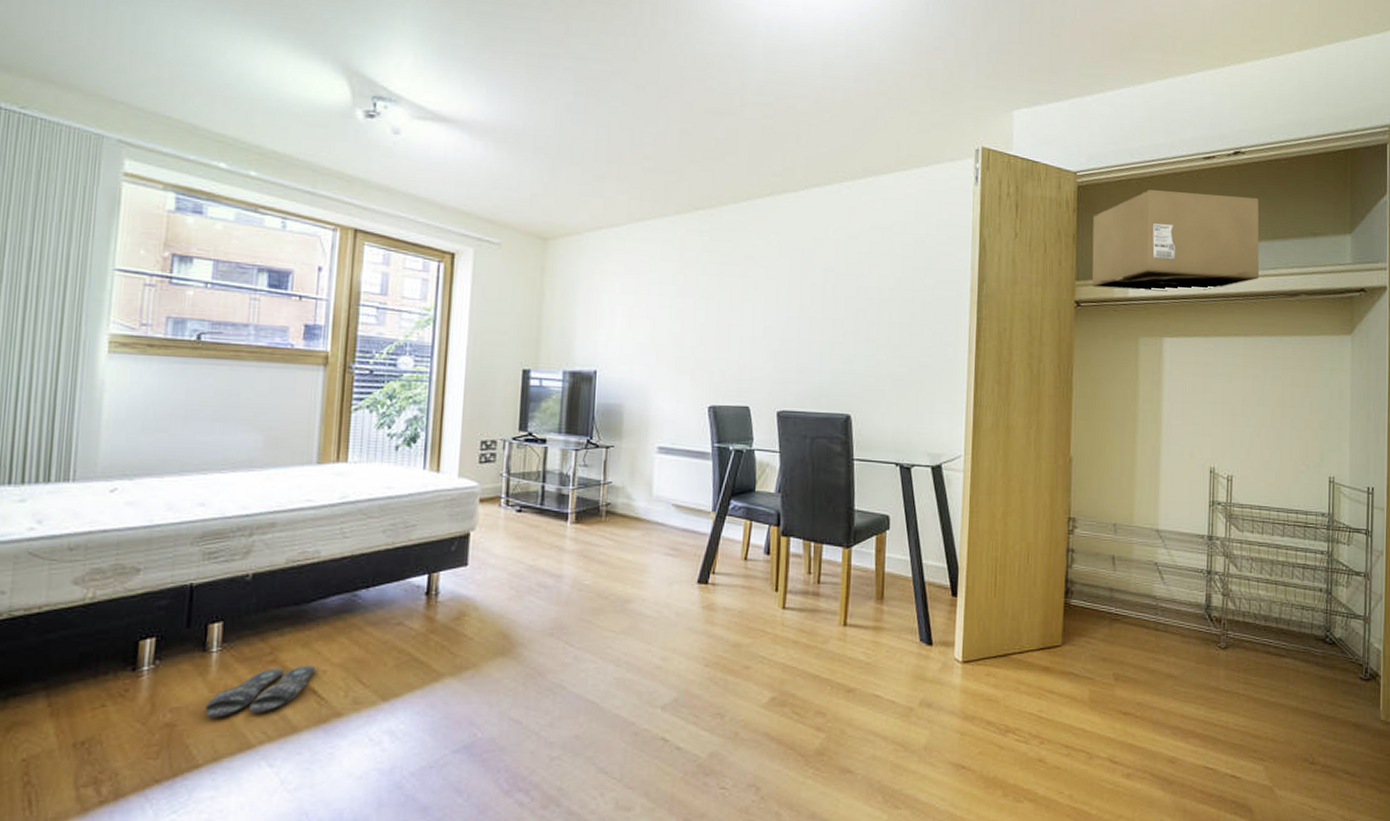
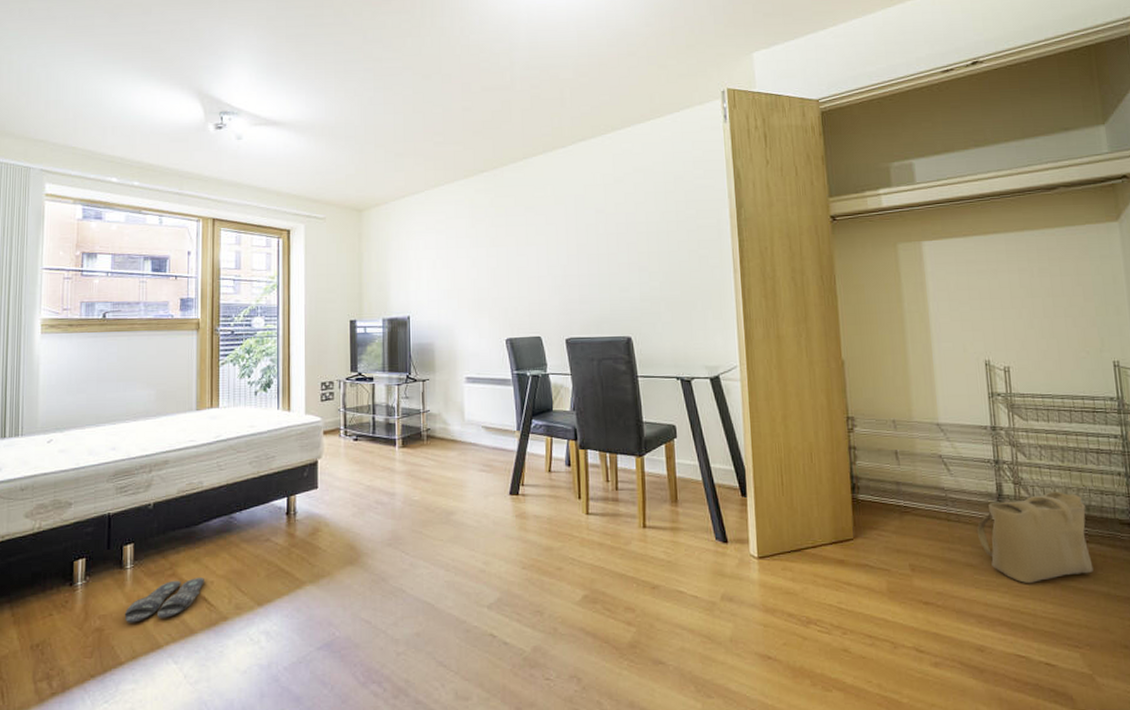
box: present [1092,190,1260,292] -> none [839,101,1013,201]
tote bag: none [1182,605,1286,695] -> present [976,491,1093,583]

